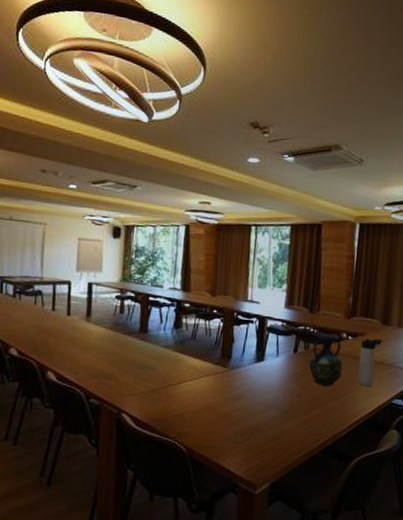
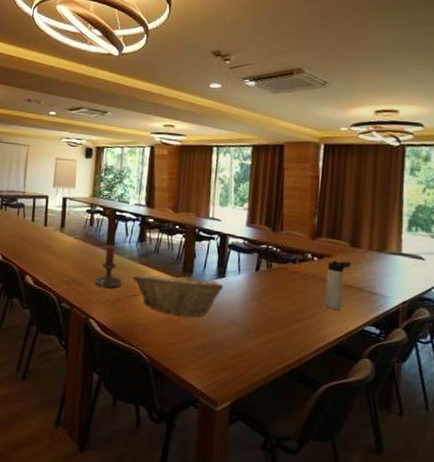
candle holder: none [127,334,157,380] -> present [95,246,122,289]
fruit basket: none [168,358,263,403] -> present [132,272,224,317]
vase: present [308,333,343,386] -> none [271,252,308,307]

